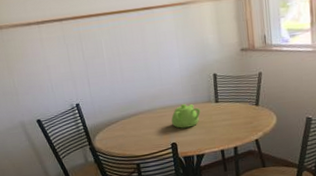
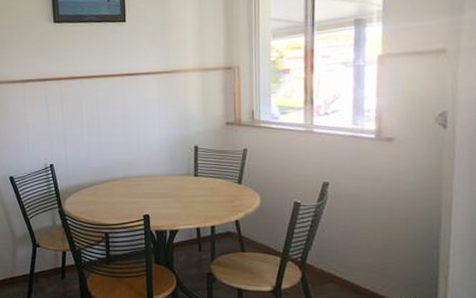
teapot: present [171,104,201,129] -> none [145,175,178,200]

